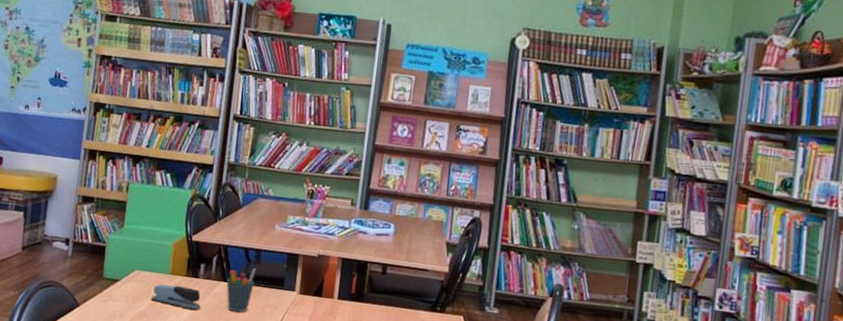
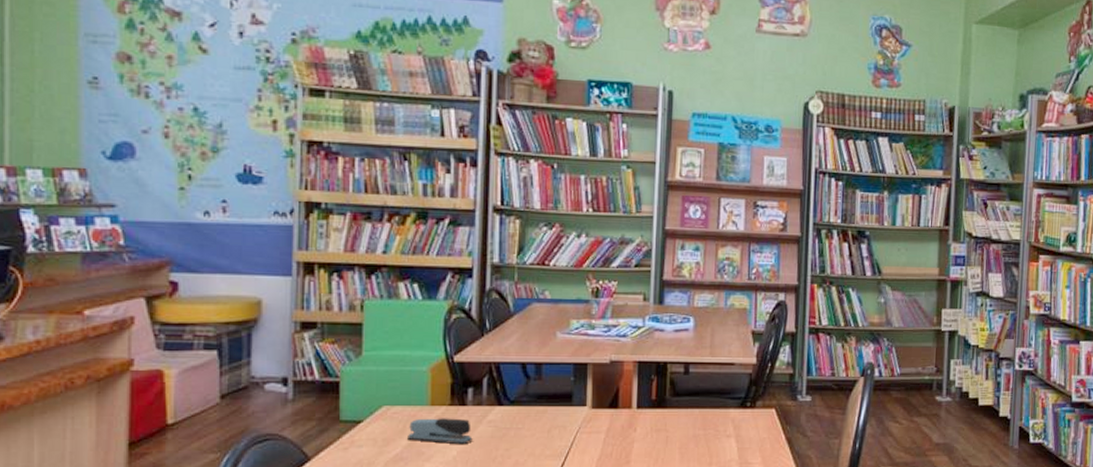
pen holder: present [226,268,256,313] -> none [502,385,537,439]

